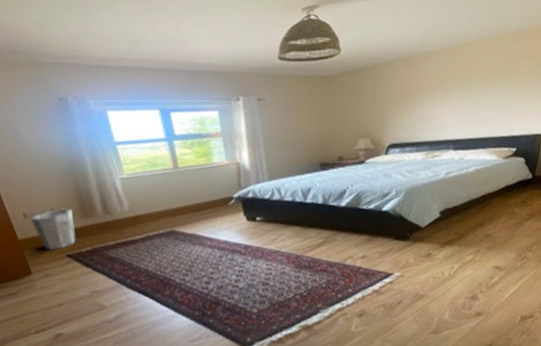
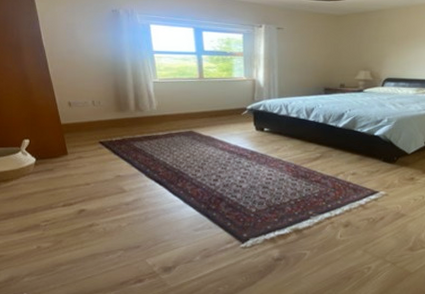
waste bin: present [30,208,76,250] -> none [73,102,110,136]

